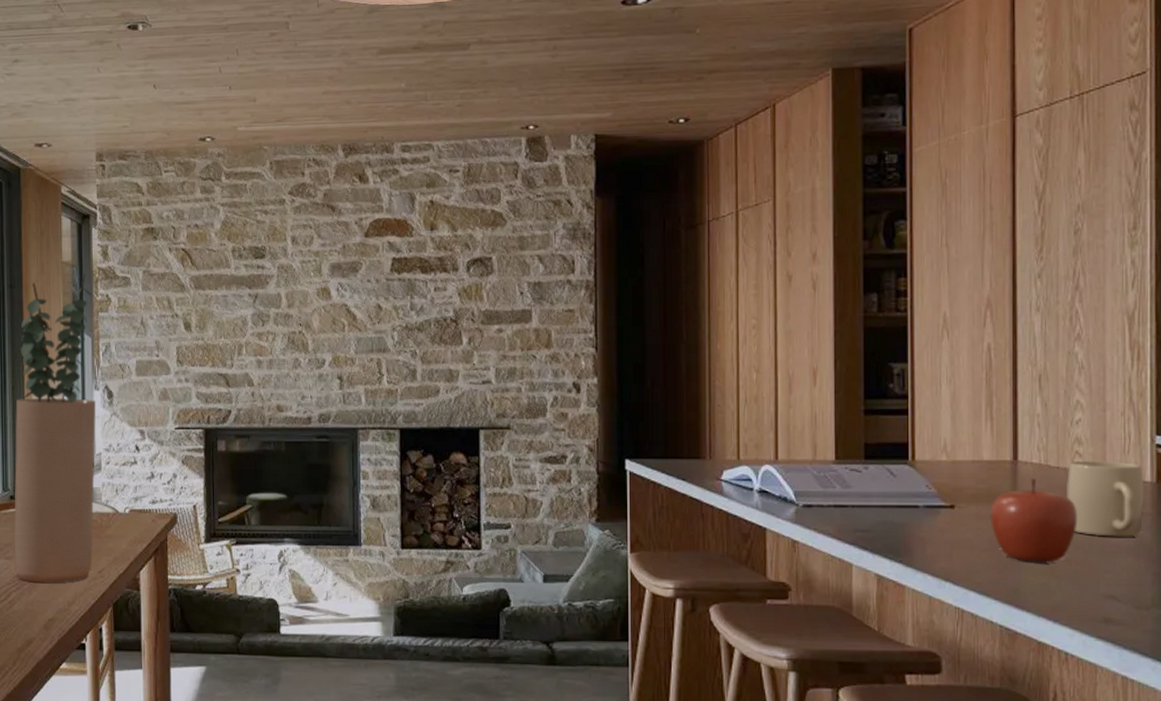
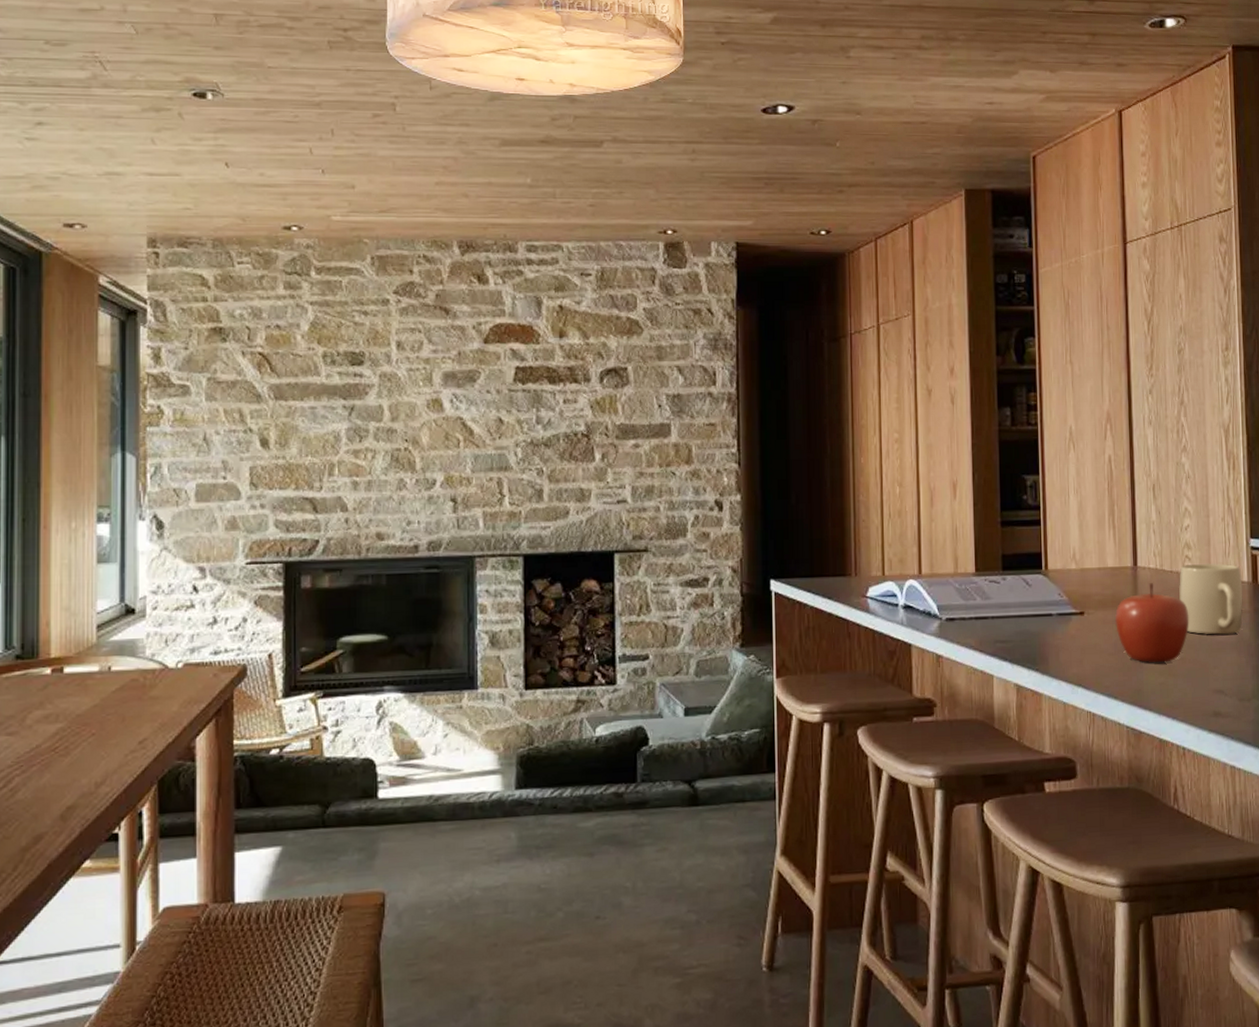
vase: present [13,273,96,583] -> none [17,380,141,763]

